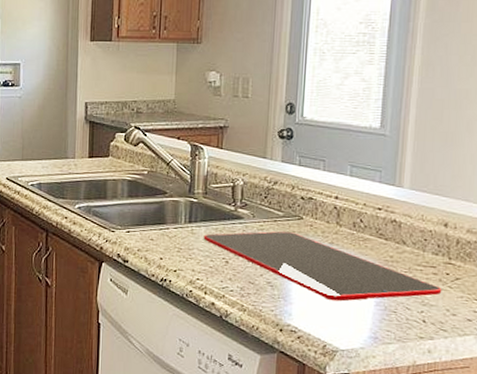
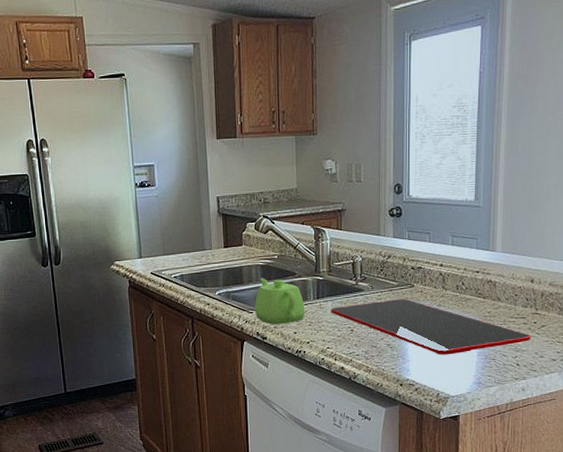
teapot: none [117,194,175,248] -> present [254,278,305,325]

